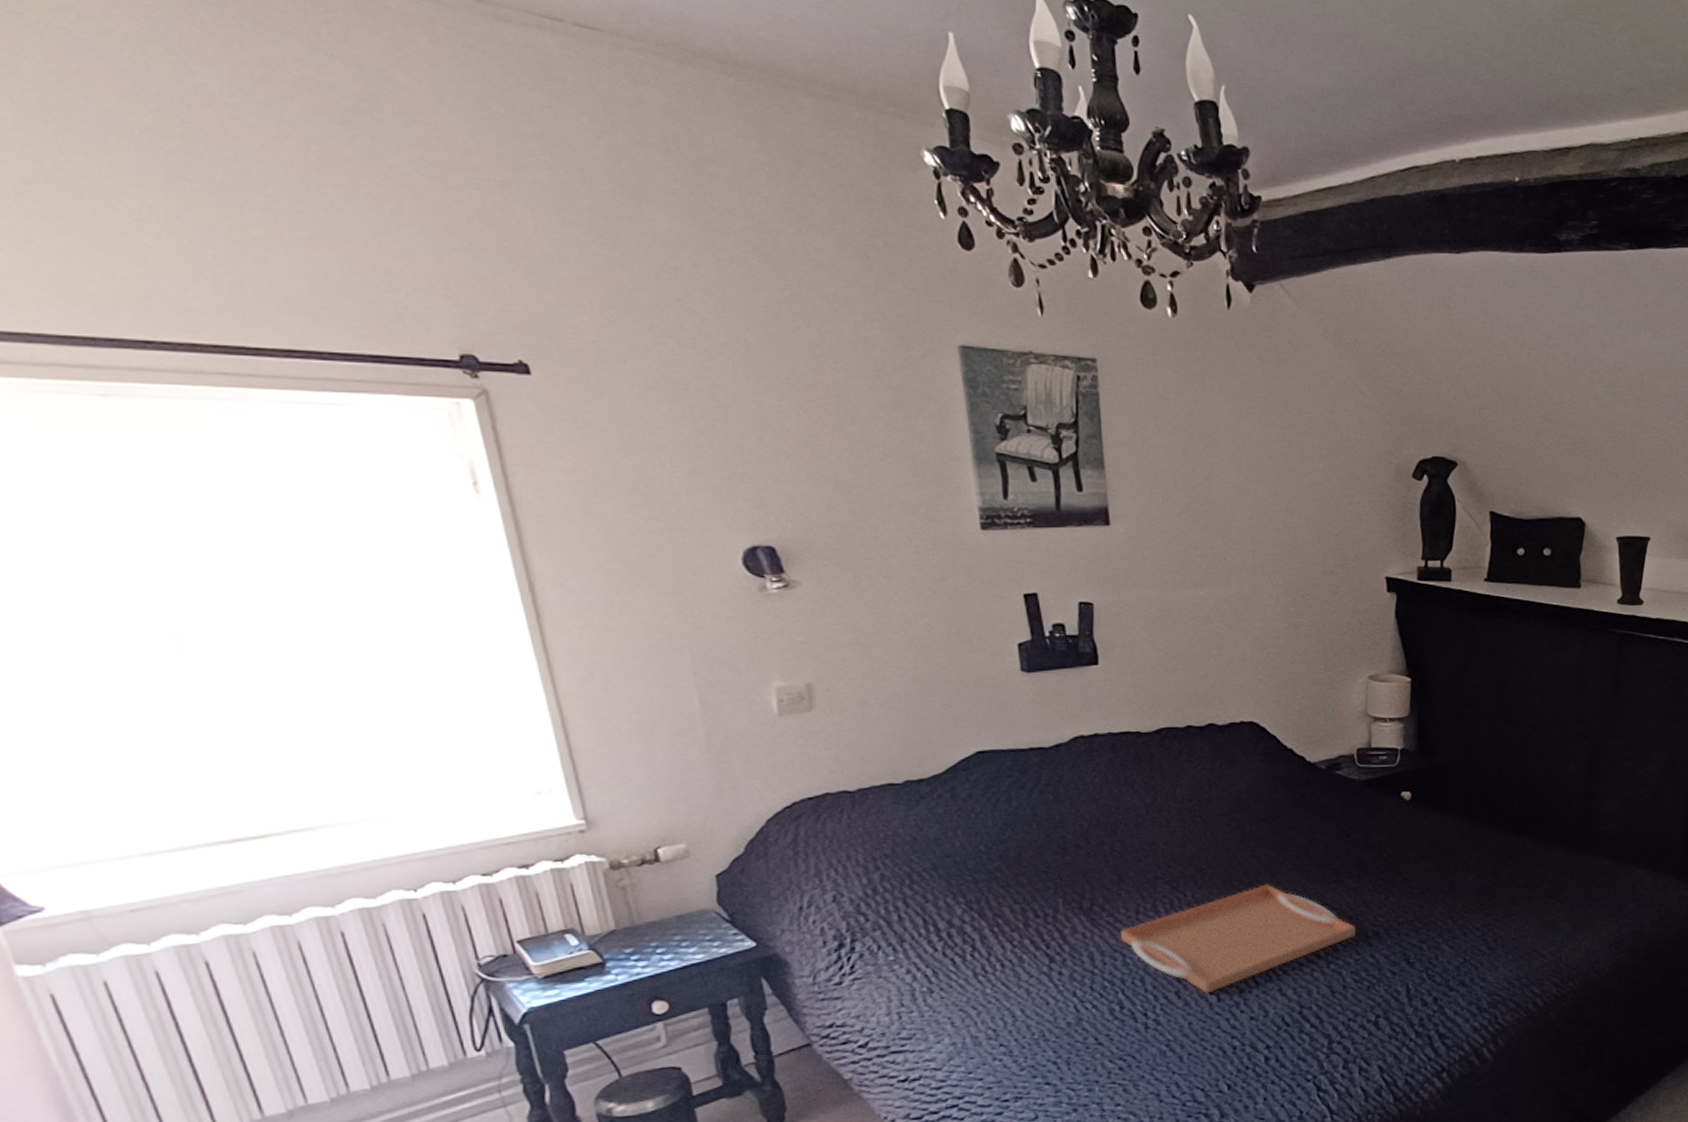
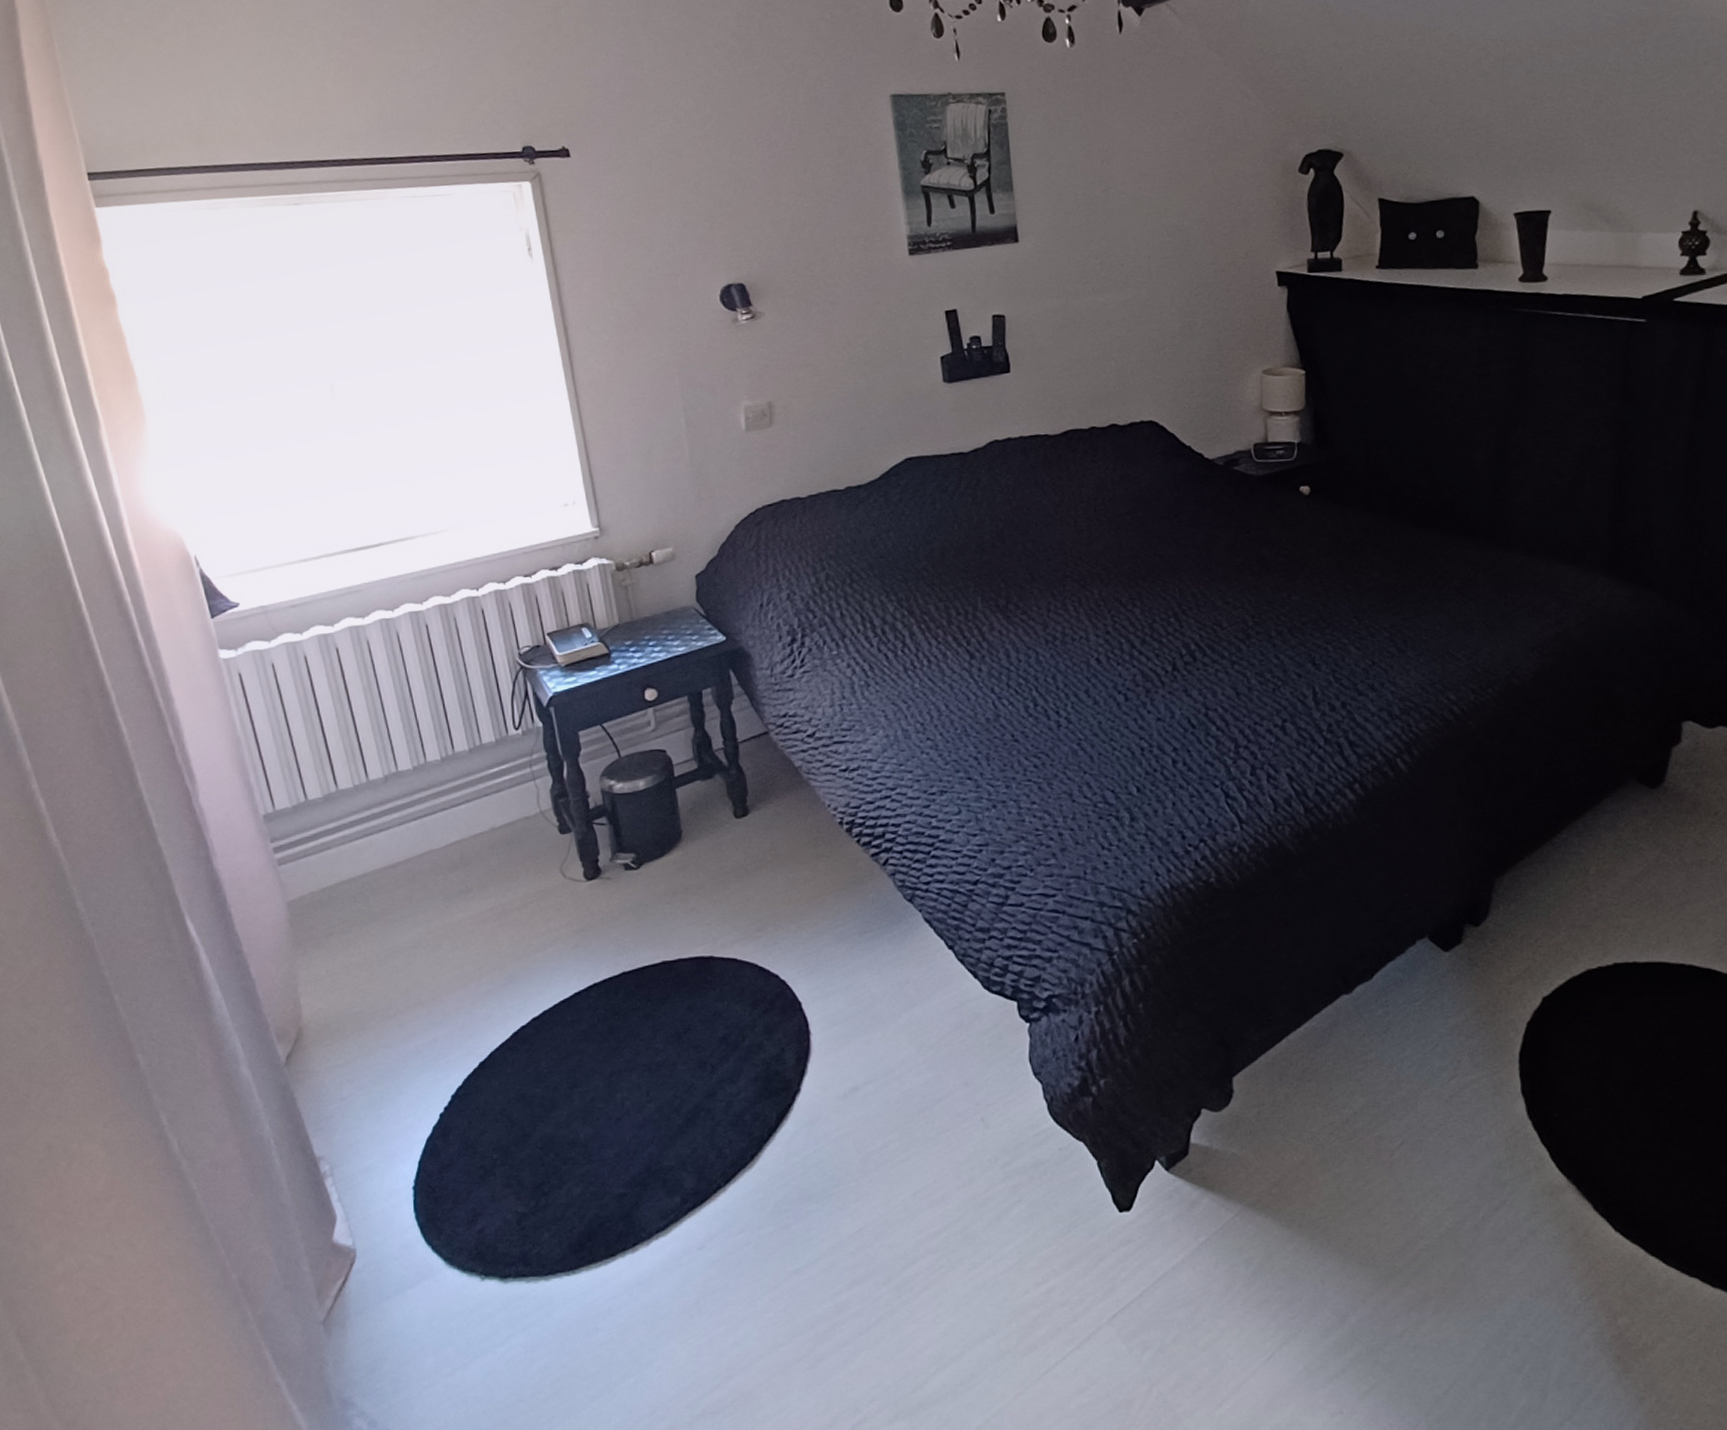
serving tray: present [1121,884,1356,994] -> none [1034,582,1259,693]

